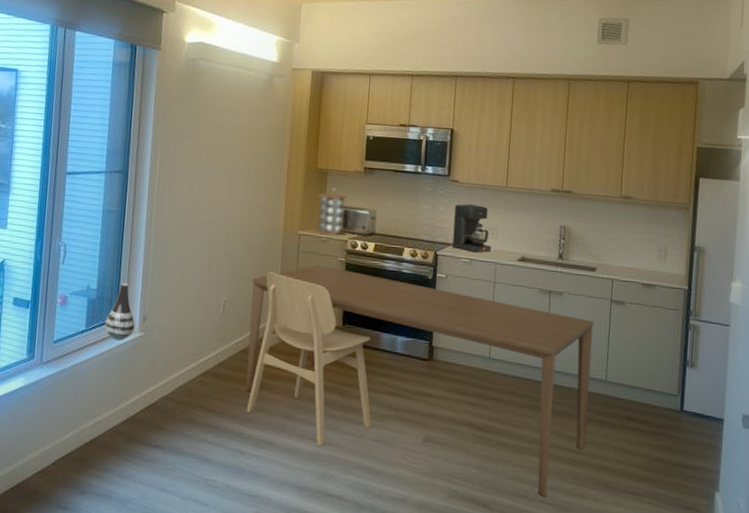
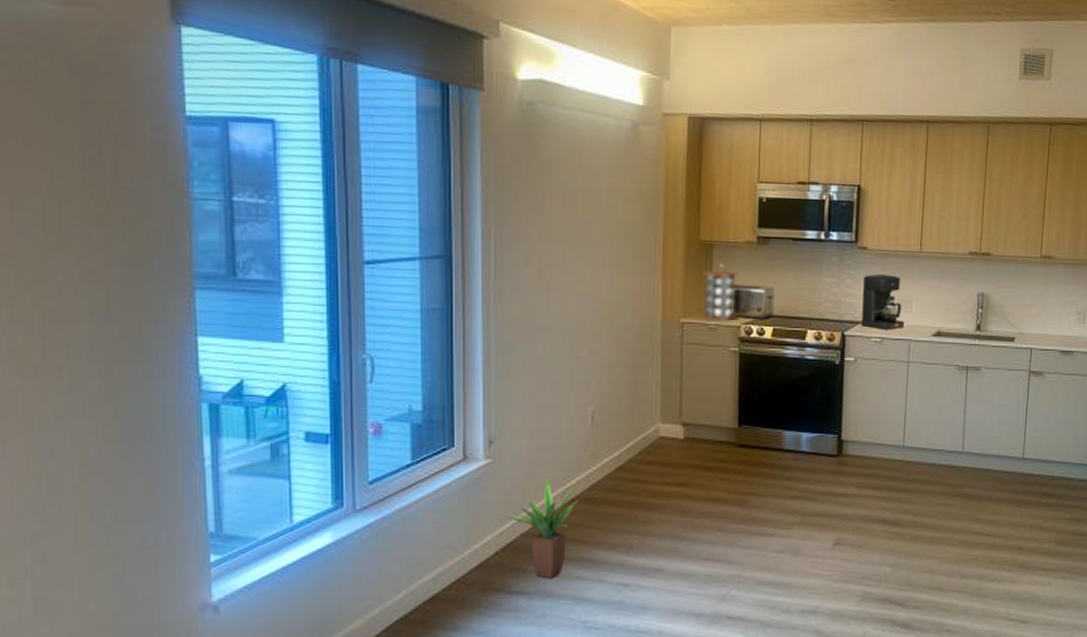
vase: present [105,282,136,341] -> none [438,400,479,472]
potted plant: none [151,354,209,439] -> present [505,479,579,579]
dining table: present [245,265,594,497] -> none [625,358,1012,586]
dining chair: present [246,271,372,446] -> none [628,370,776,566]

